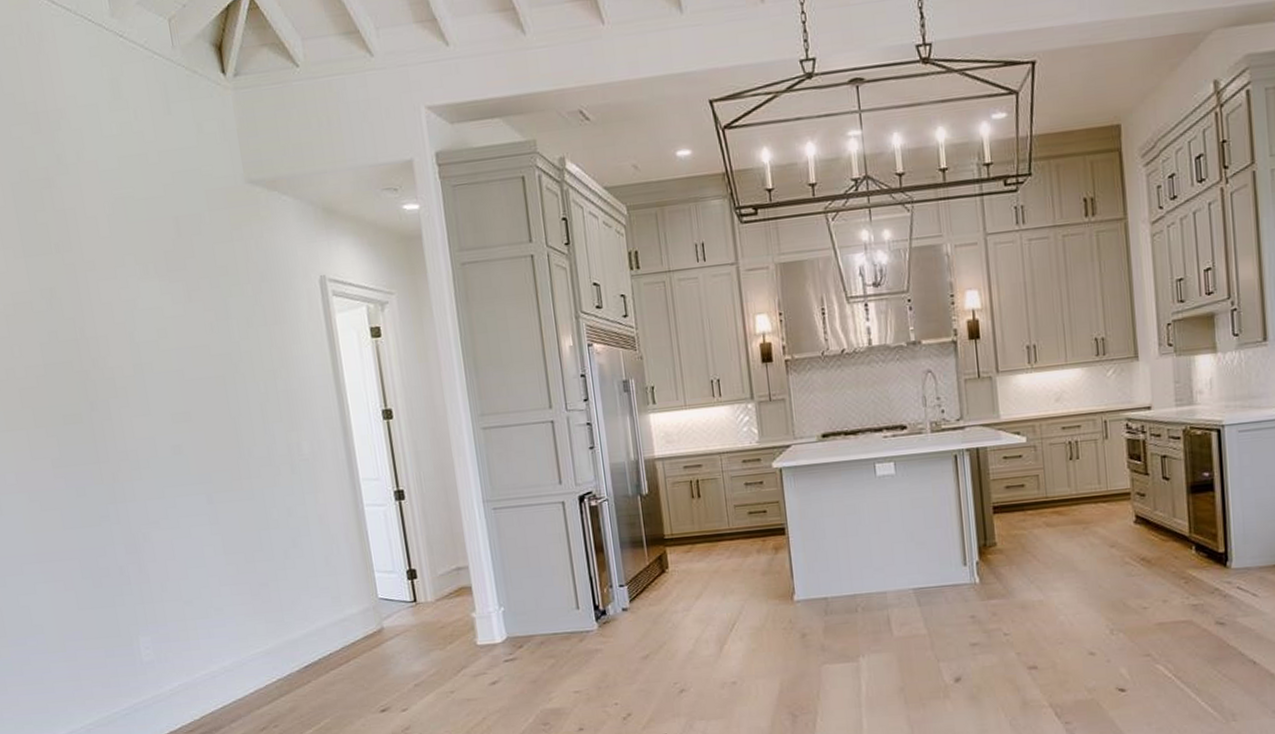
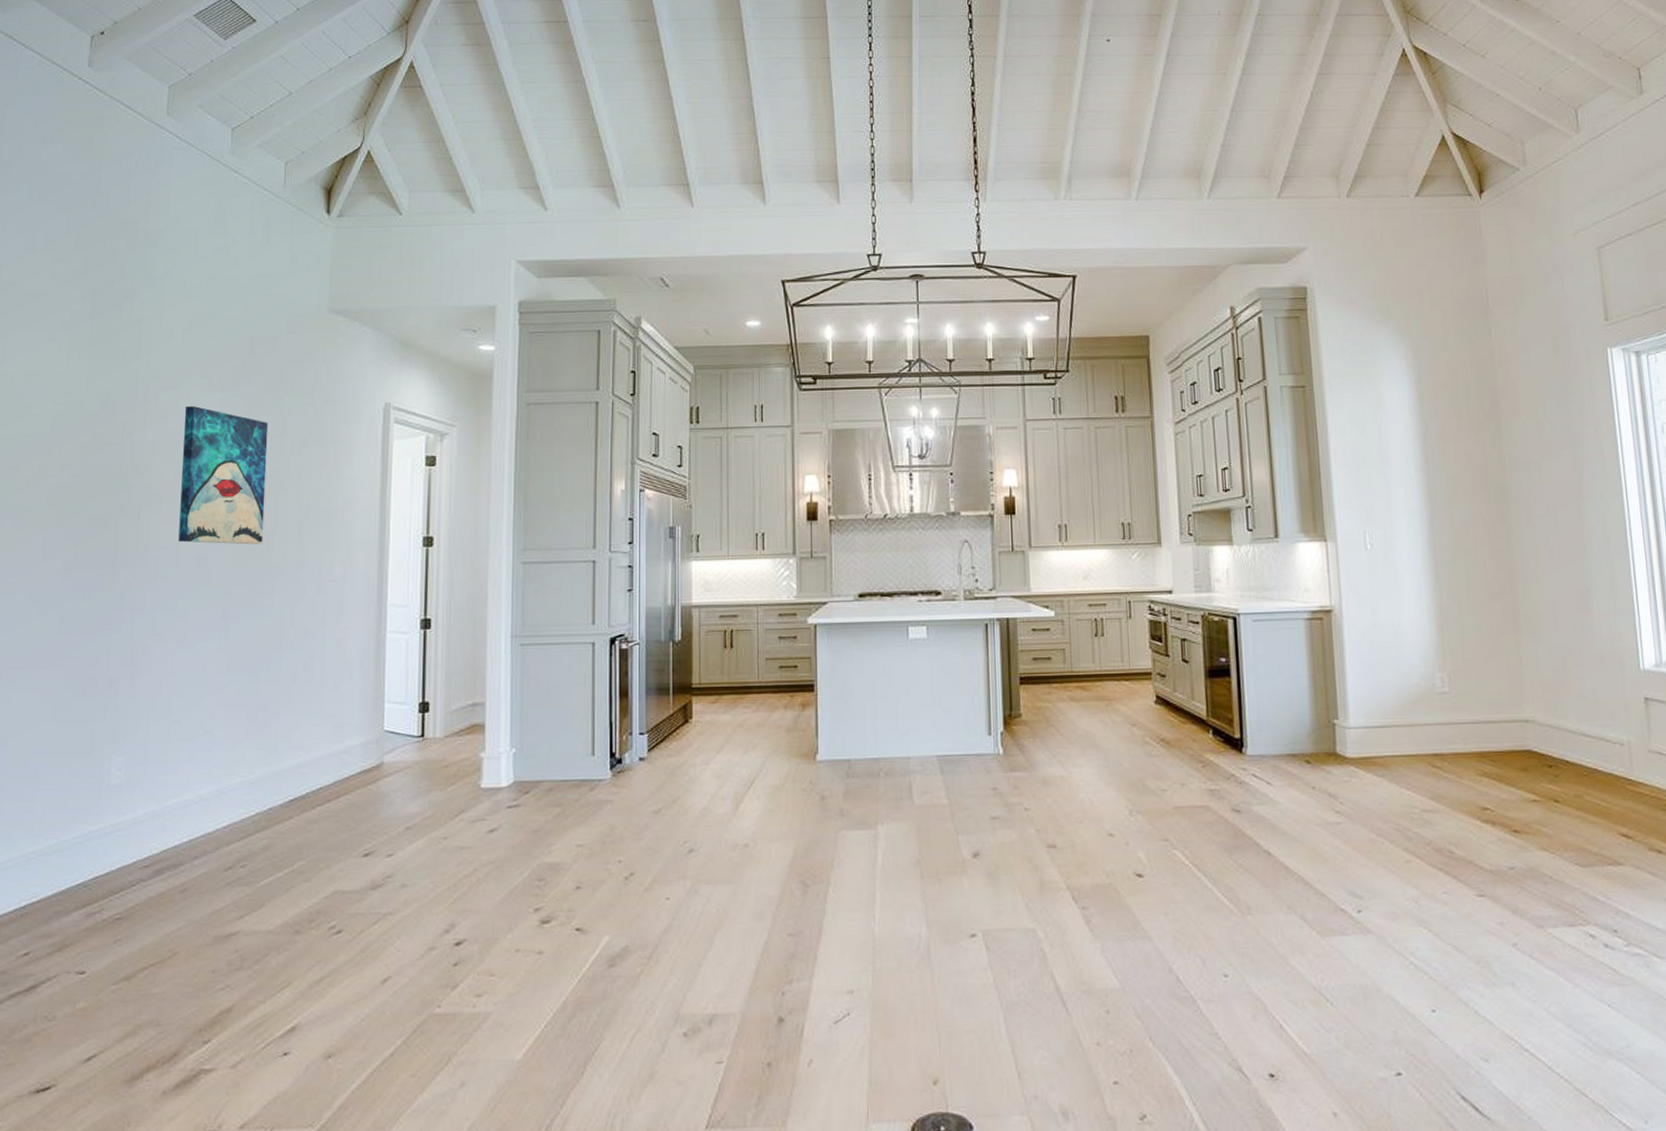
wall art: none [127,295,231,434] -> present [178,406,269,545]

